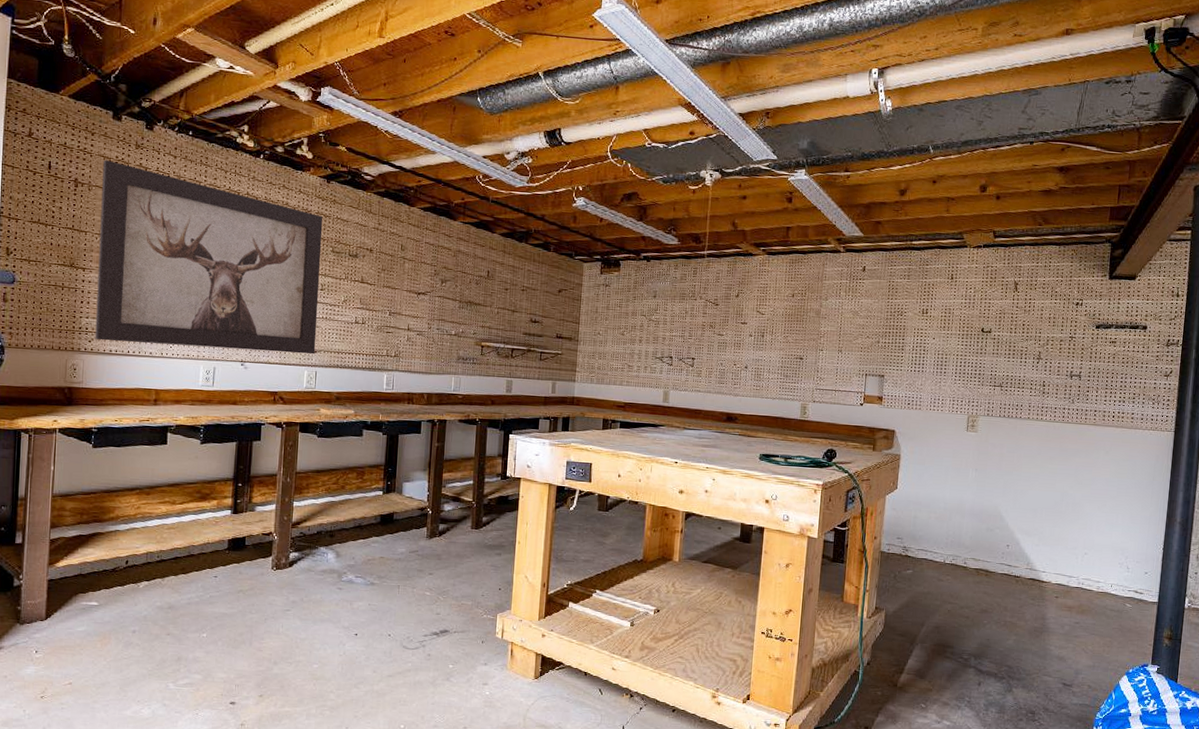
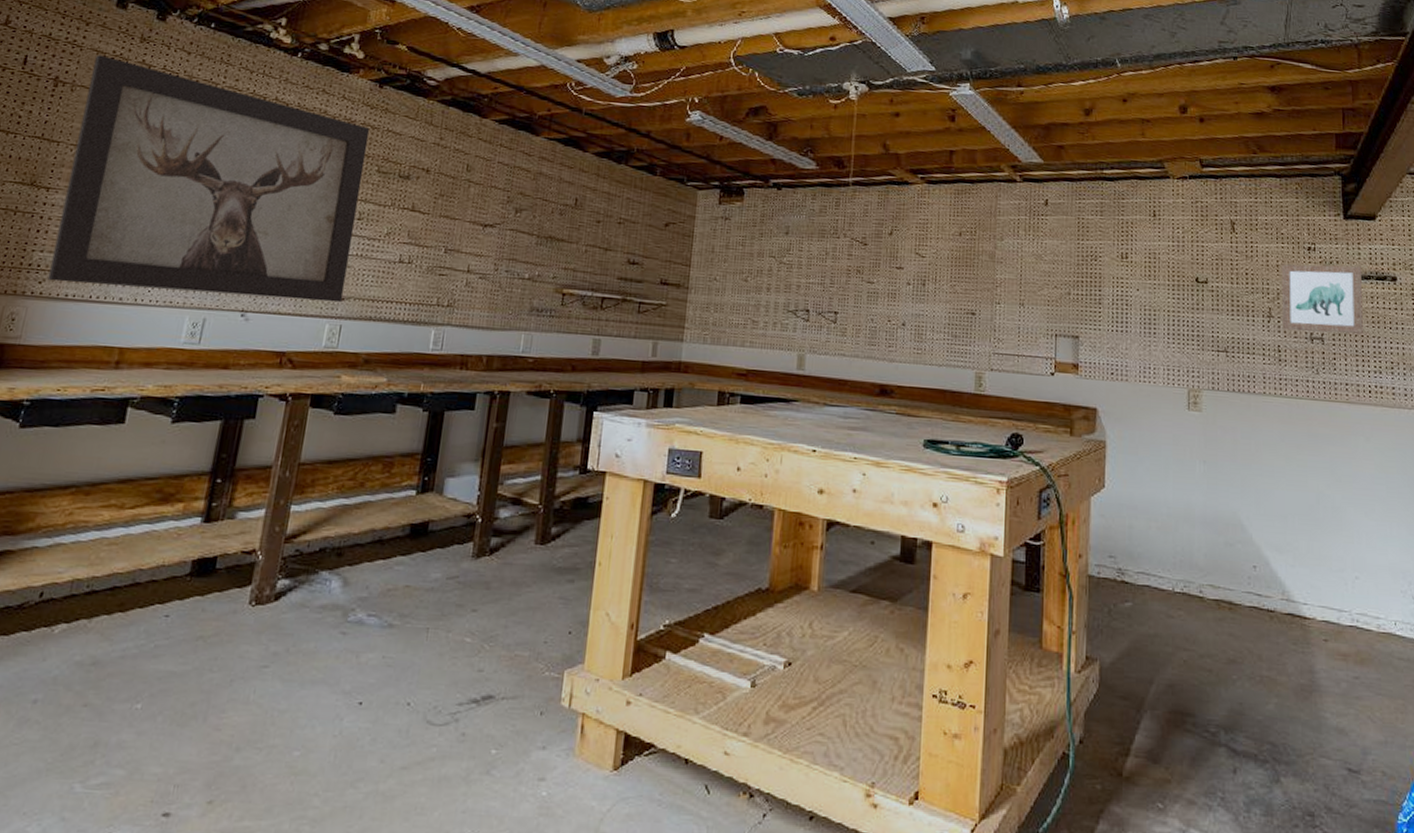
wall art: none [1048,316,1119,372] -> present [1281,264,1363,335]

